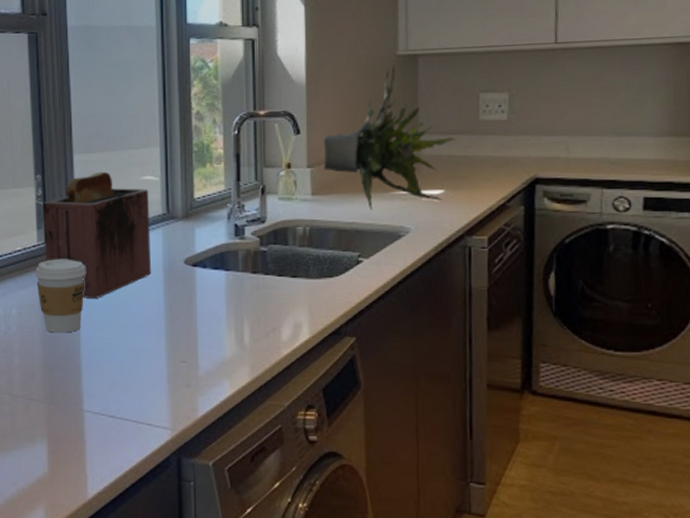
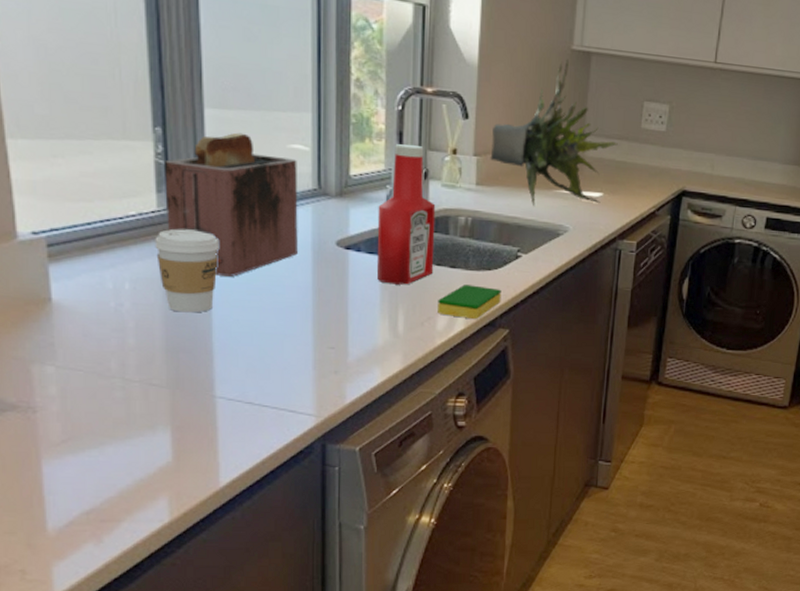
ketchup bottle: none [220,164,275,297] -> present [376,143,436,285]
dish sponge: none [281,293,345,329] -> present [437,284,502,320]

